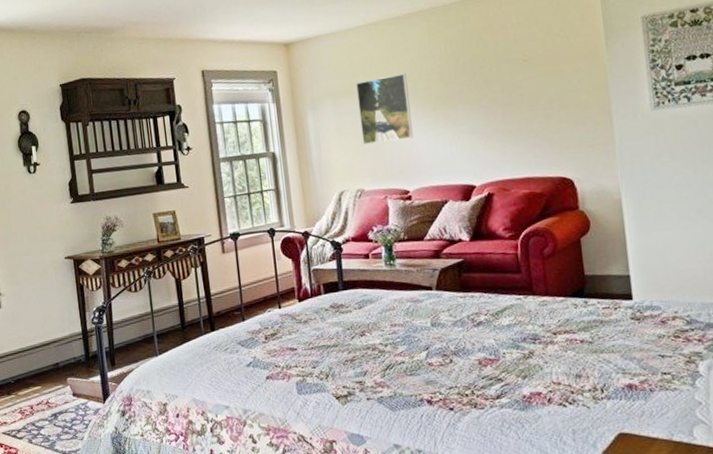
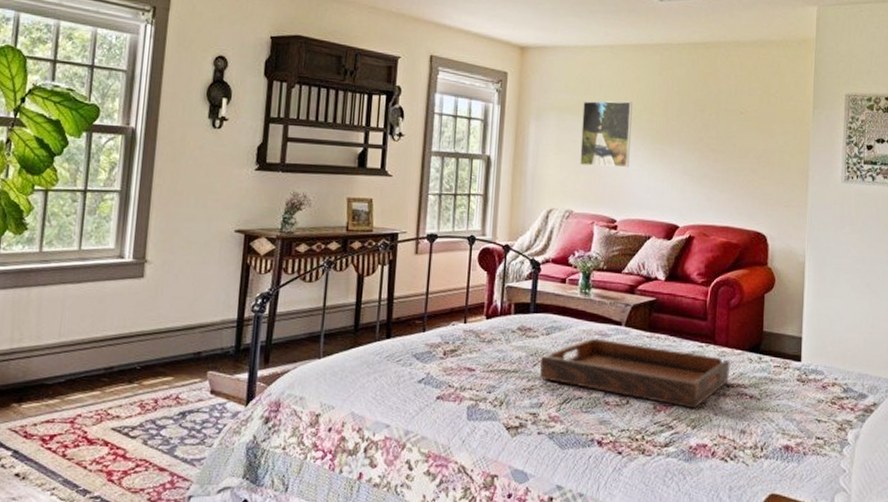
serving tray: none [358,305,555,360] -> present [540,338,731,409]

